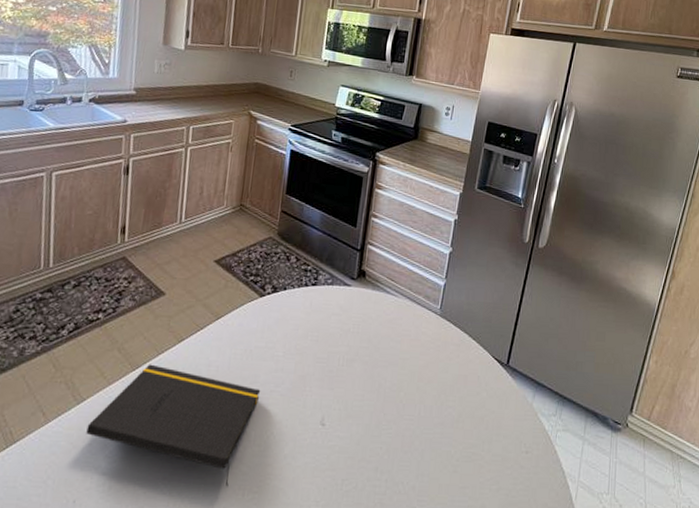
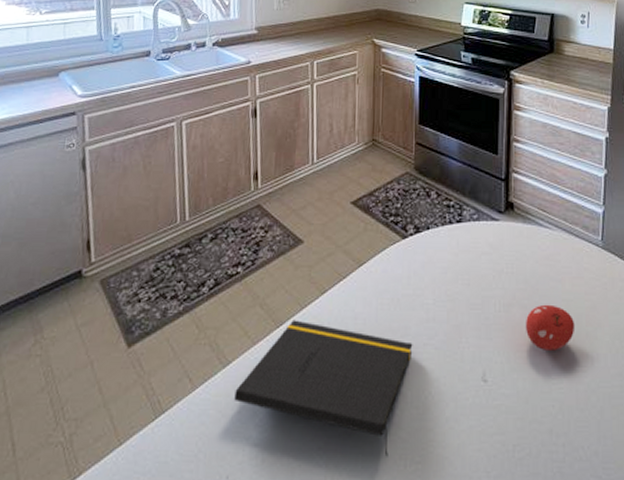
fruit: none [364,361,409,401] -> present [526,304,575,351]

